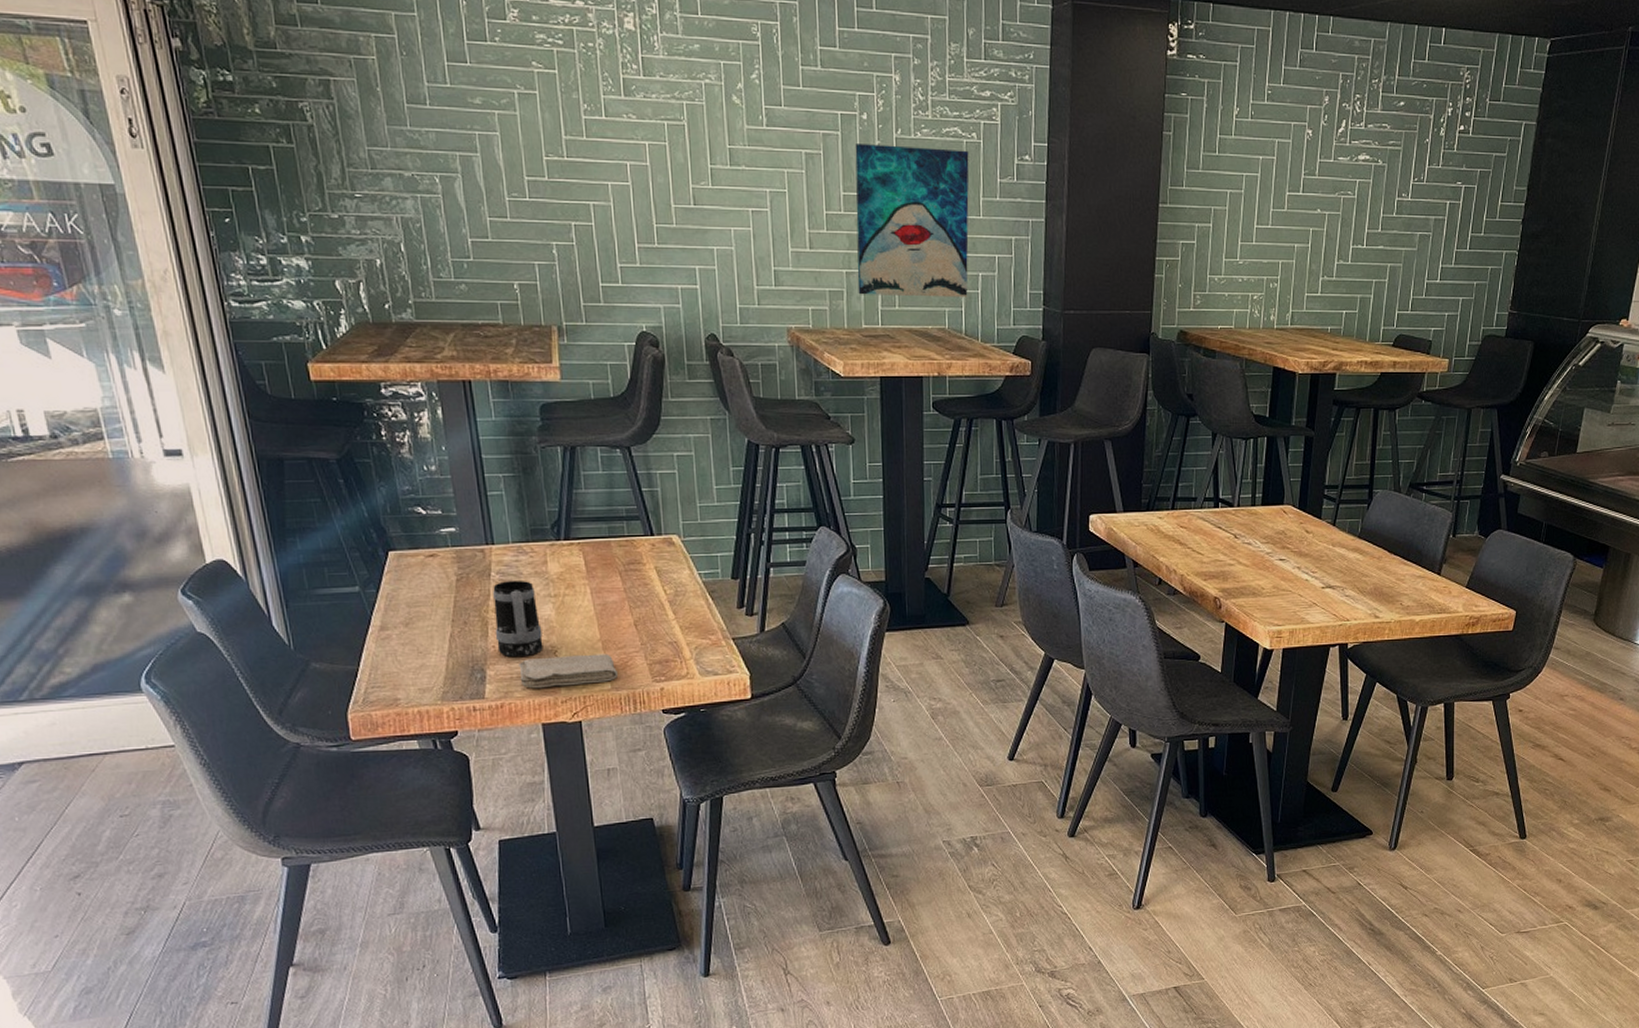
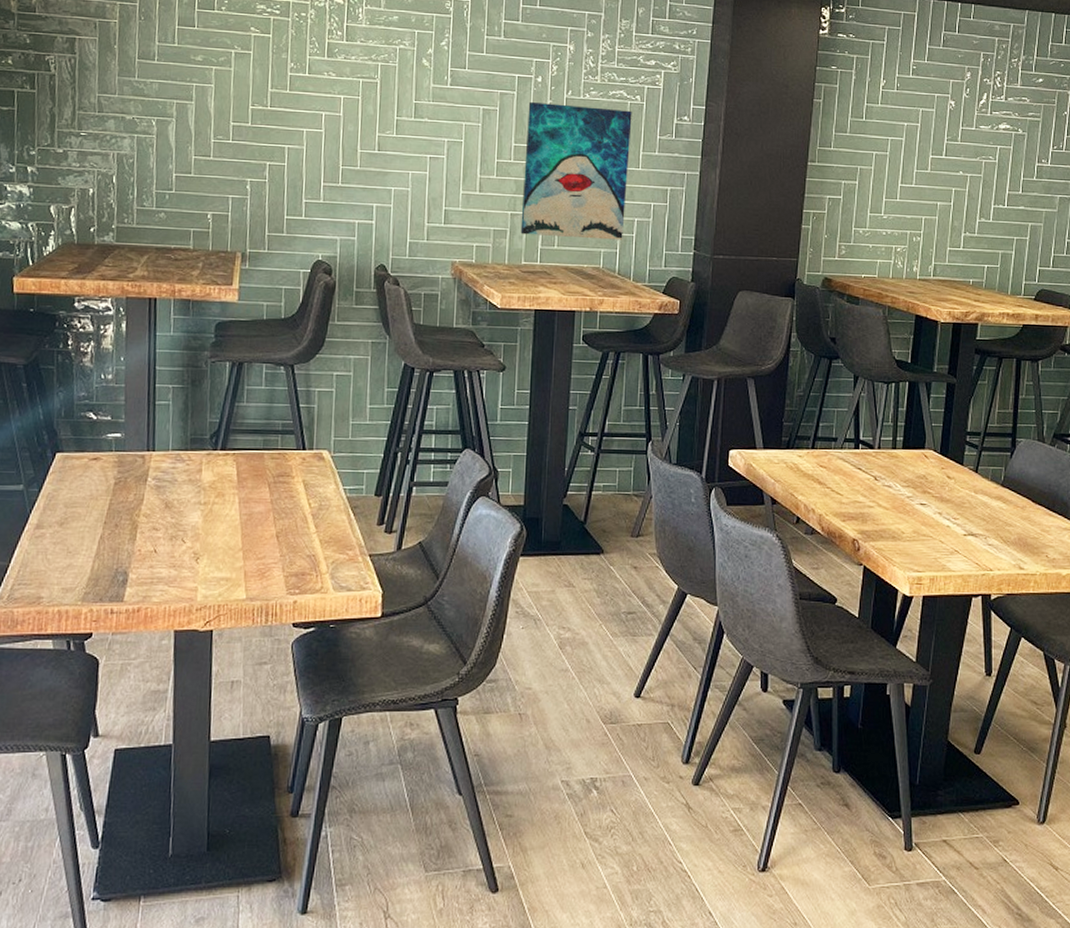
mug: present [493,580,543,658] -> none [142,486,188,563]
washcloth: present [519,654,619,689] -> none [159,562,255,595]

